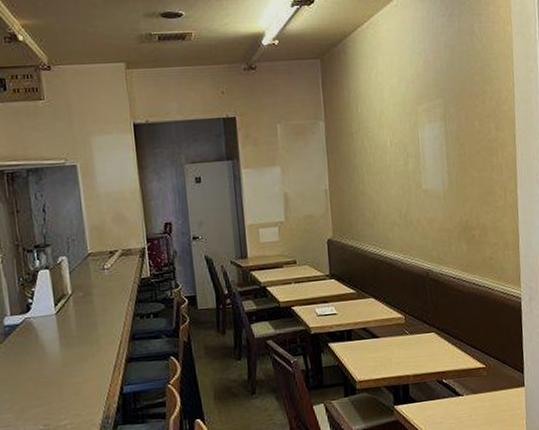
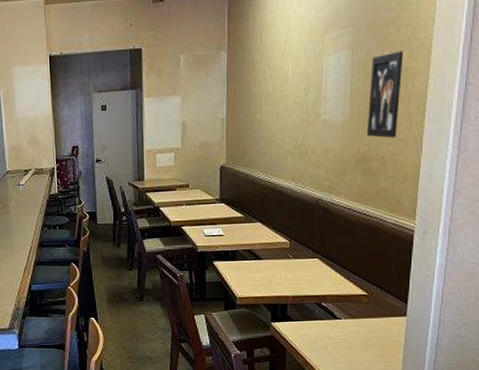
wall art: none [463,122,494,207] -> present [366,51,404,138]

